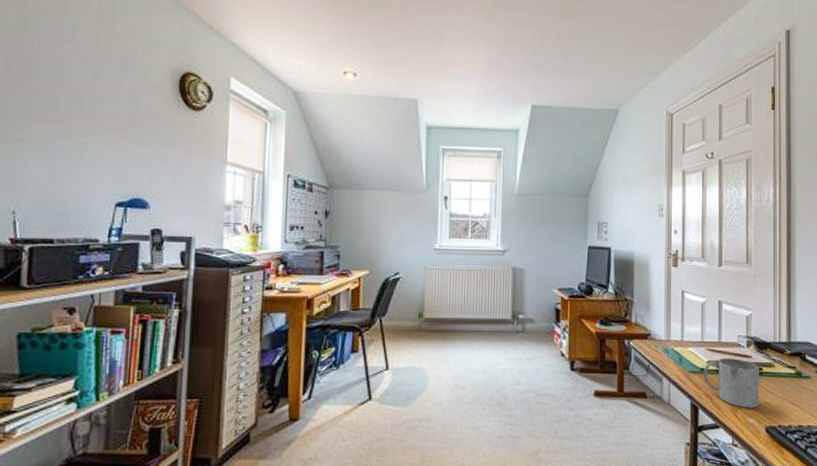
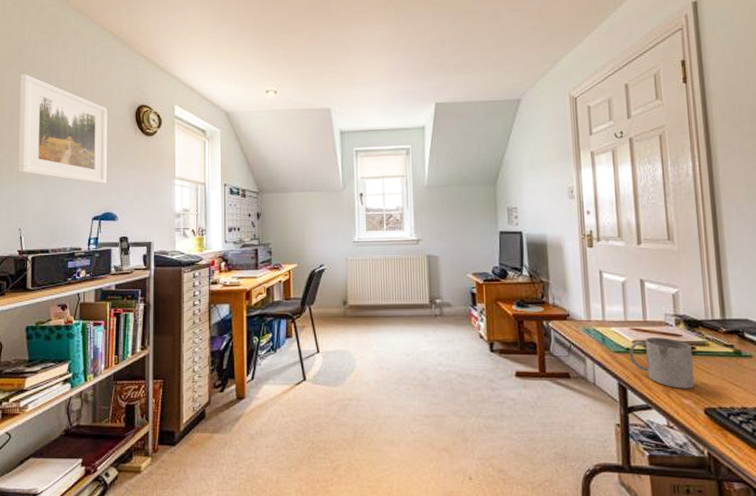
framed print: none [14,17,143,164] -> present [18,74,108,184]

